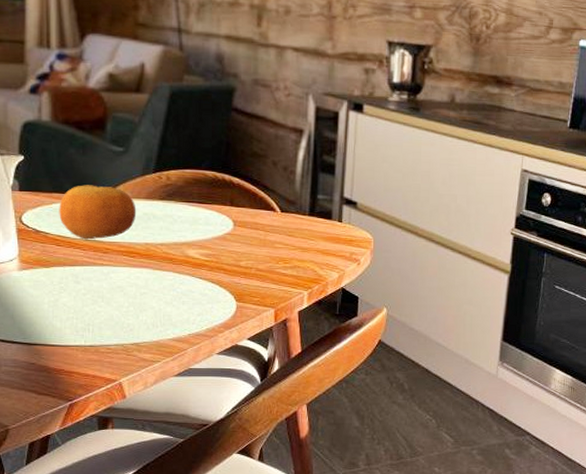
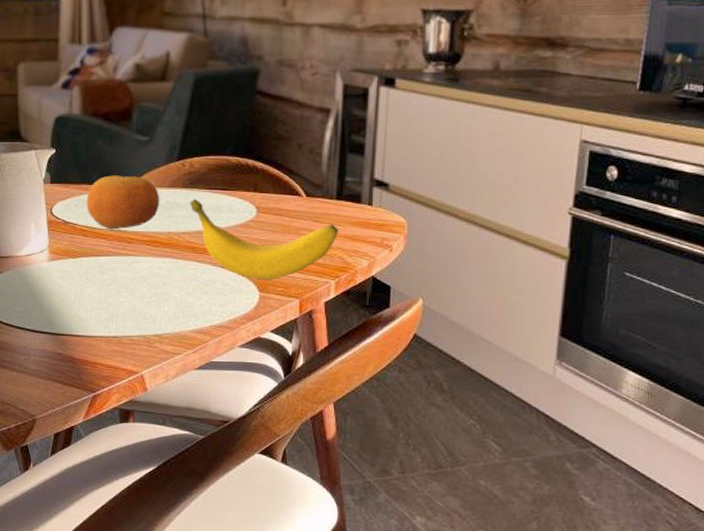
banana: none [166,210,311,290] -> present [189,198,339,279]

